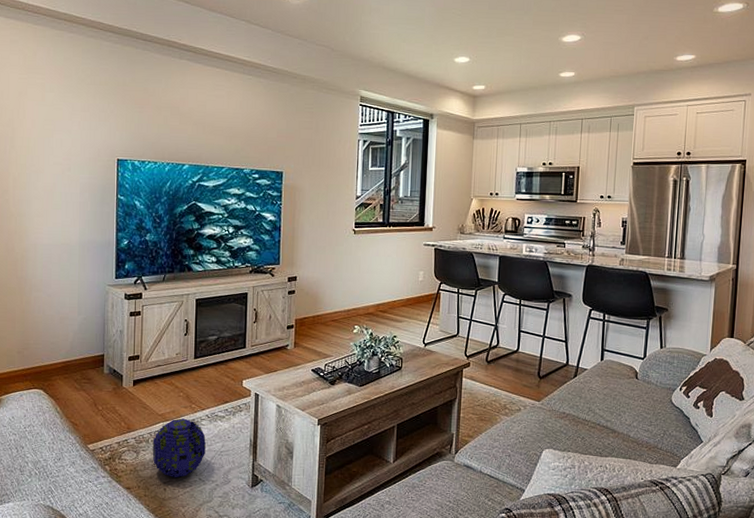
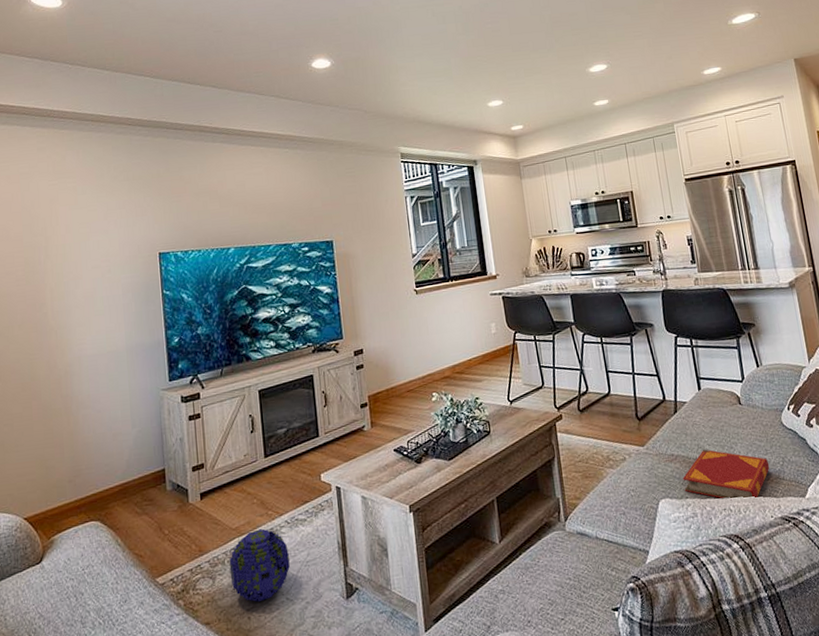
hardback book: none [568,412,651,463] -> present [682,449,770,501]

